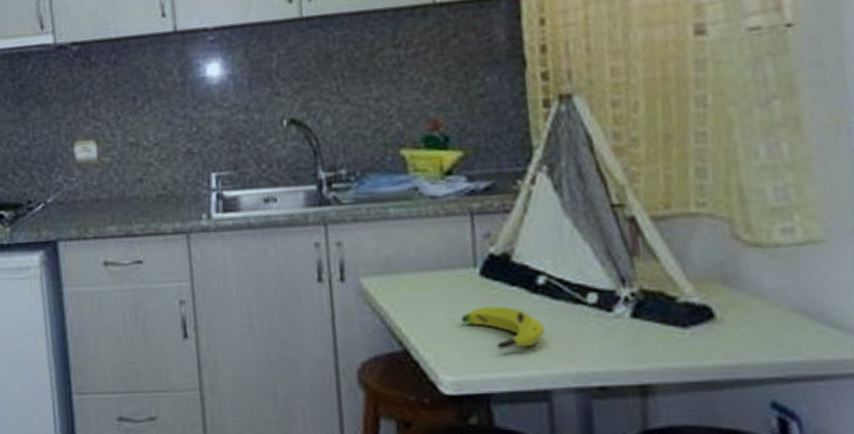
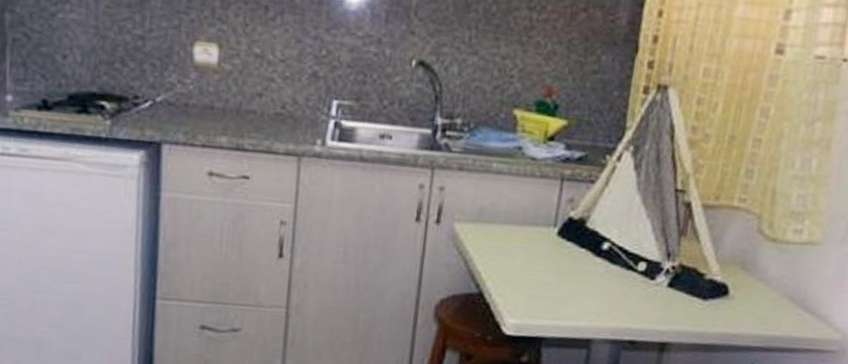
banana: present [461,306,544,350] -> none [533,263,599,302]

